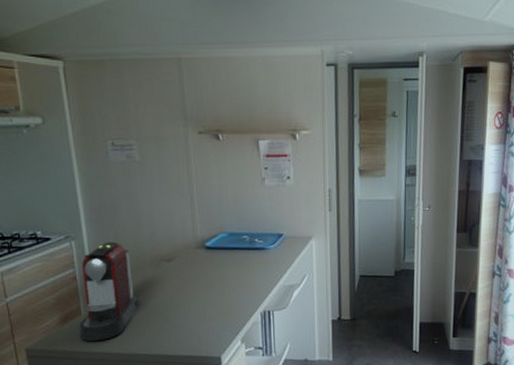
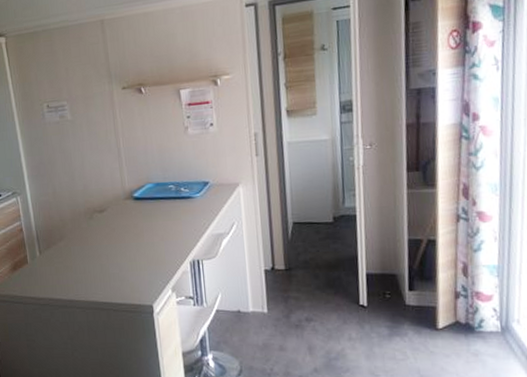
coffee maker: present [79,241,139,341] -> none [26,195,76,287]

